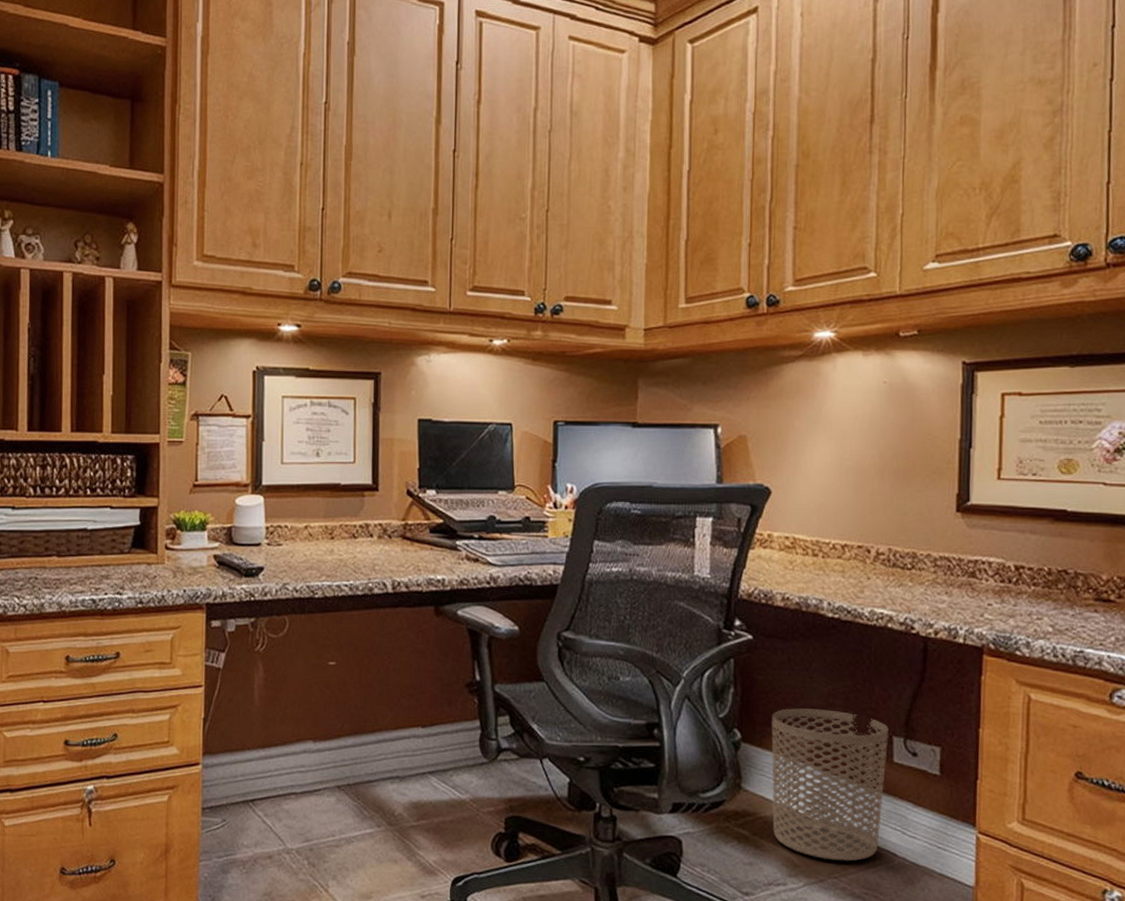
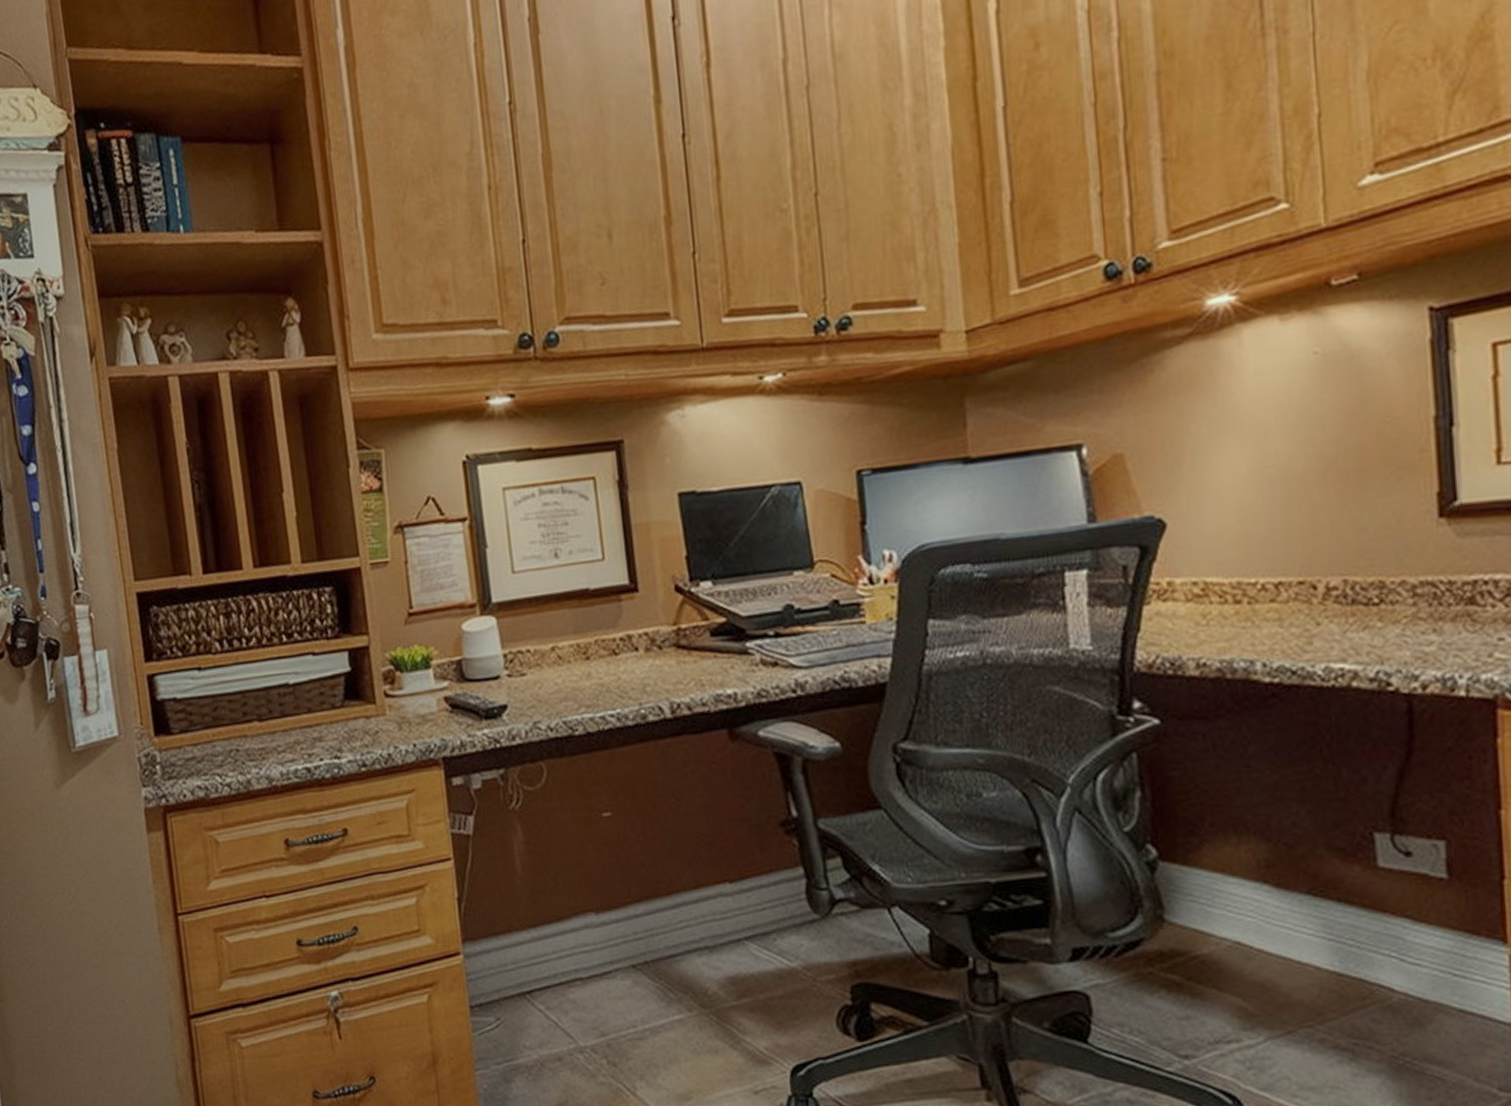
waste bin: present [771,708,889,861] -> none [1198,806,1368,1005]

